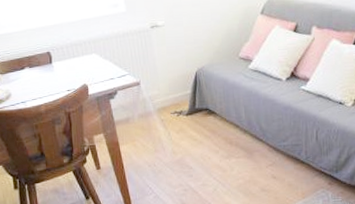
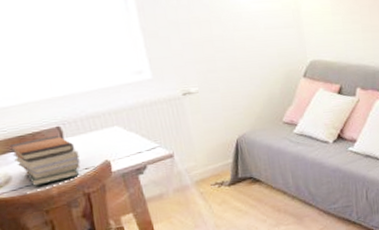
book stack: none [11,60,64,103] -> present [9,136,81,186]

